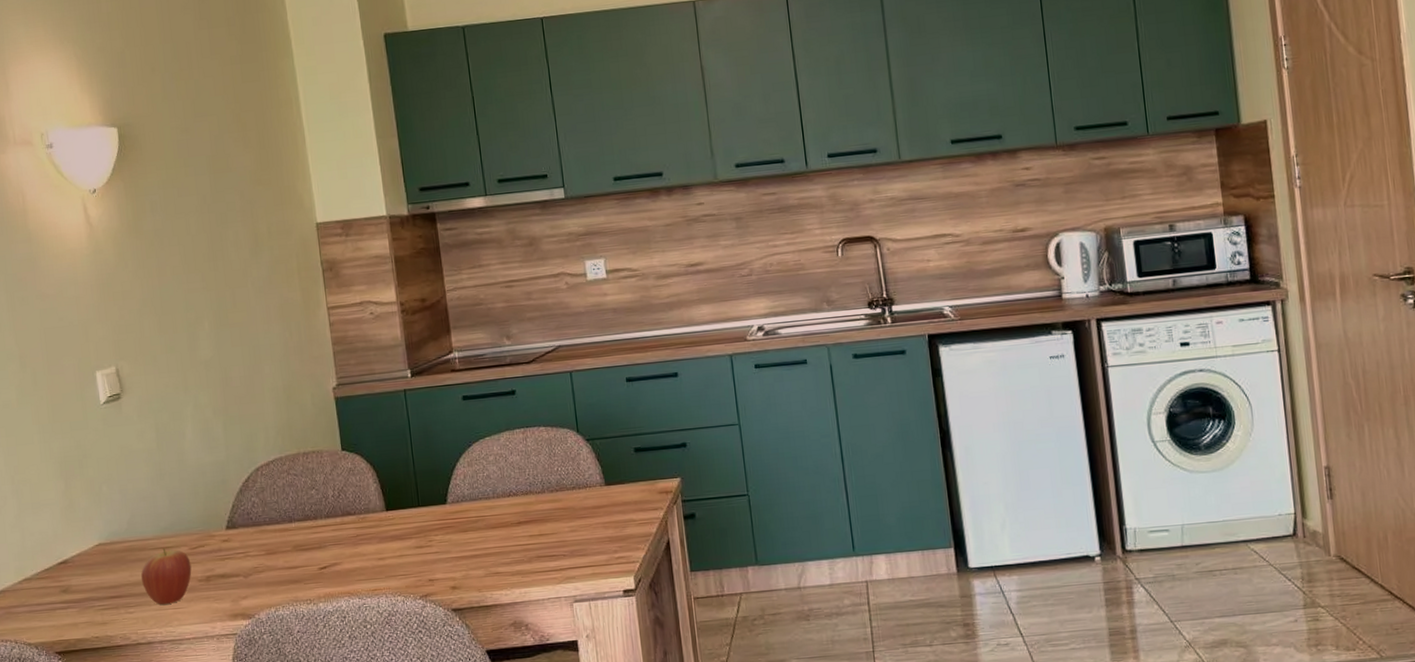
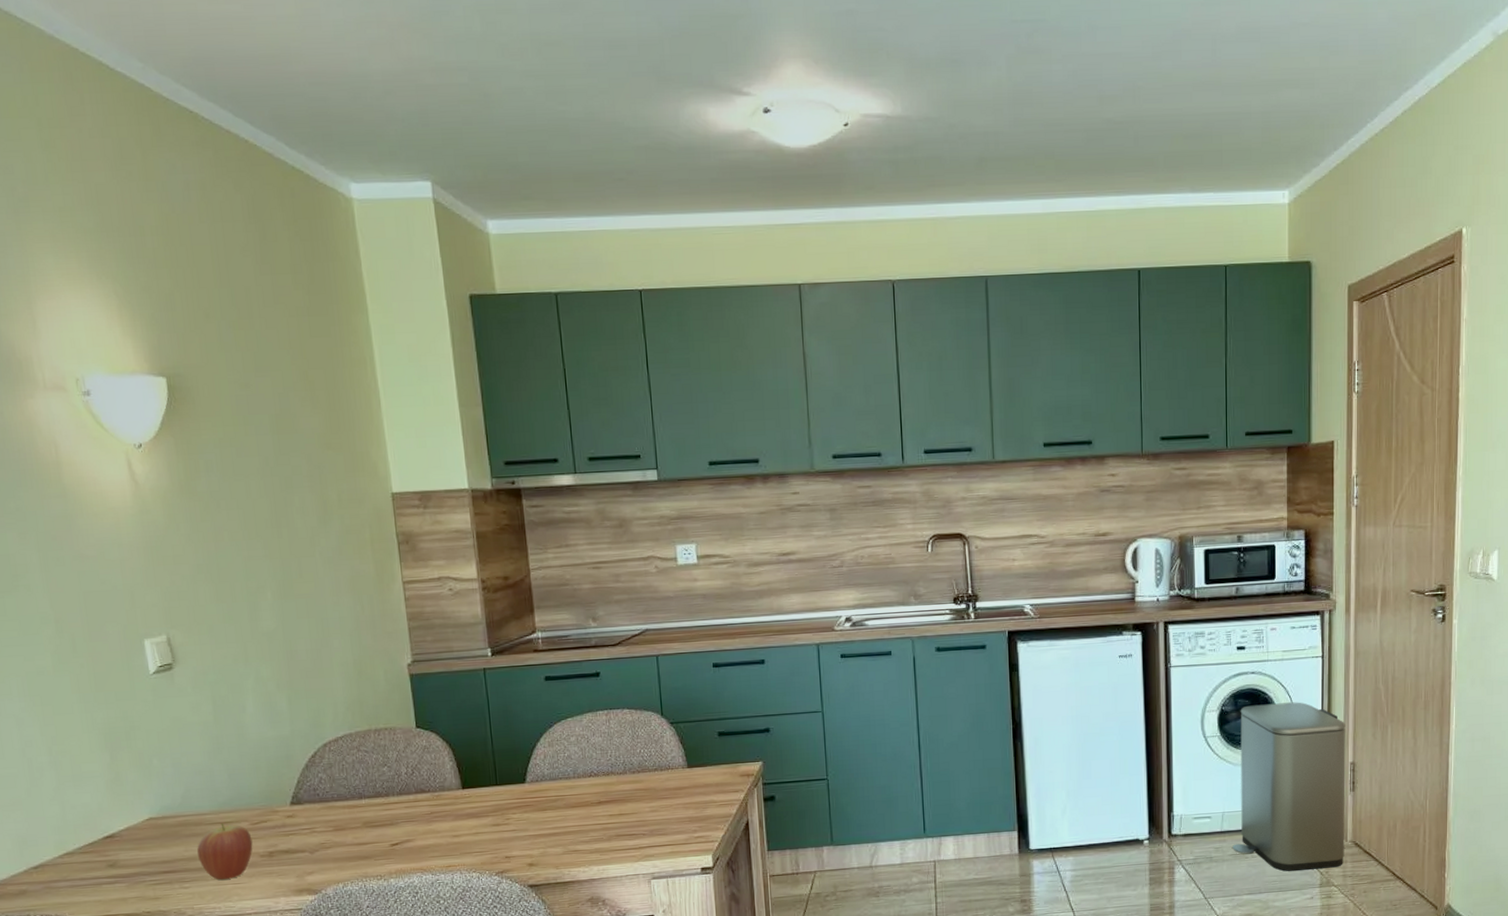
pedal bin: none [1190,401,1329,591] -> present [1233,702,1345,871]

